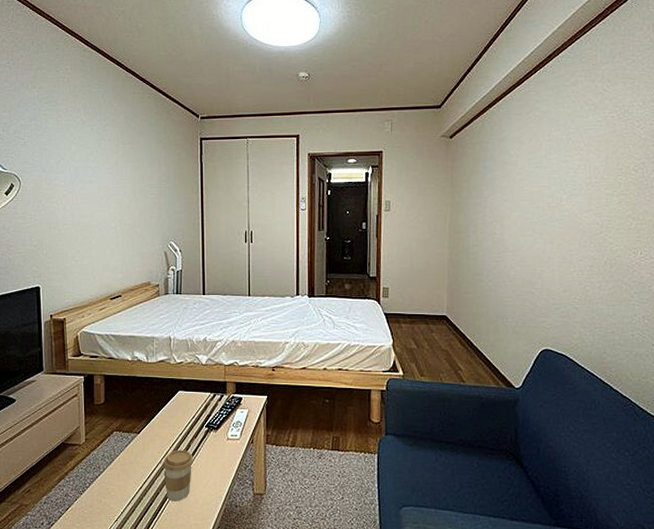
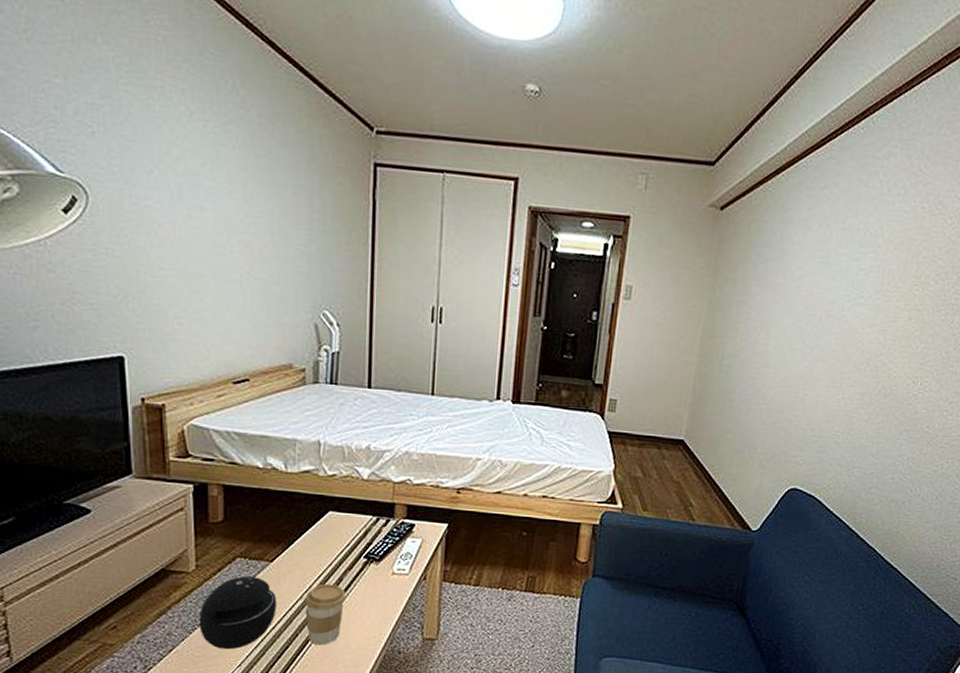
speaker: none [87,445,143,507] -> present [199,575,277,650]

